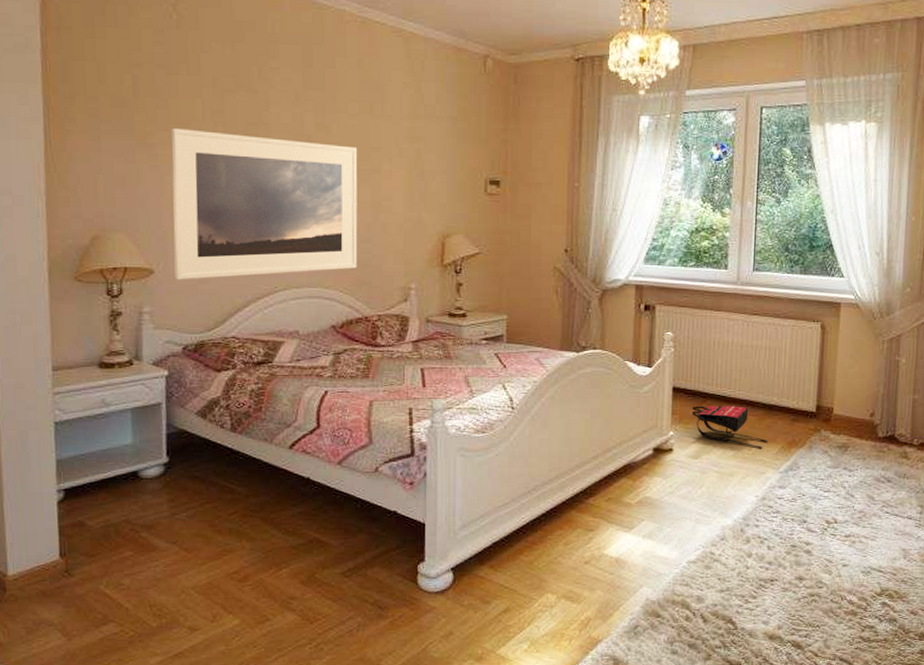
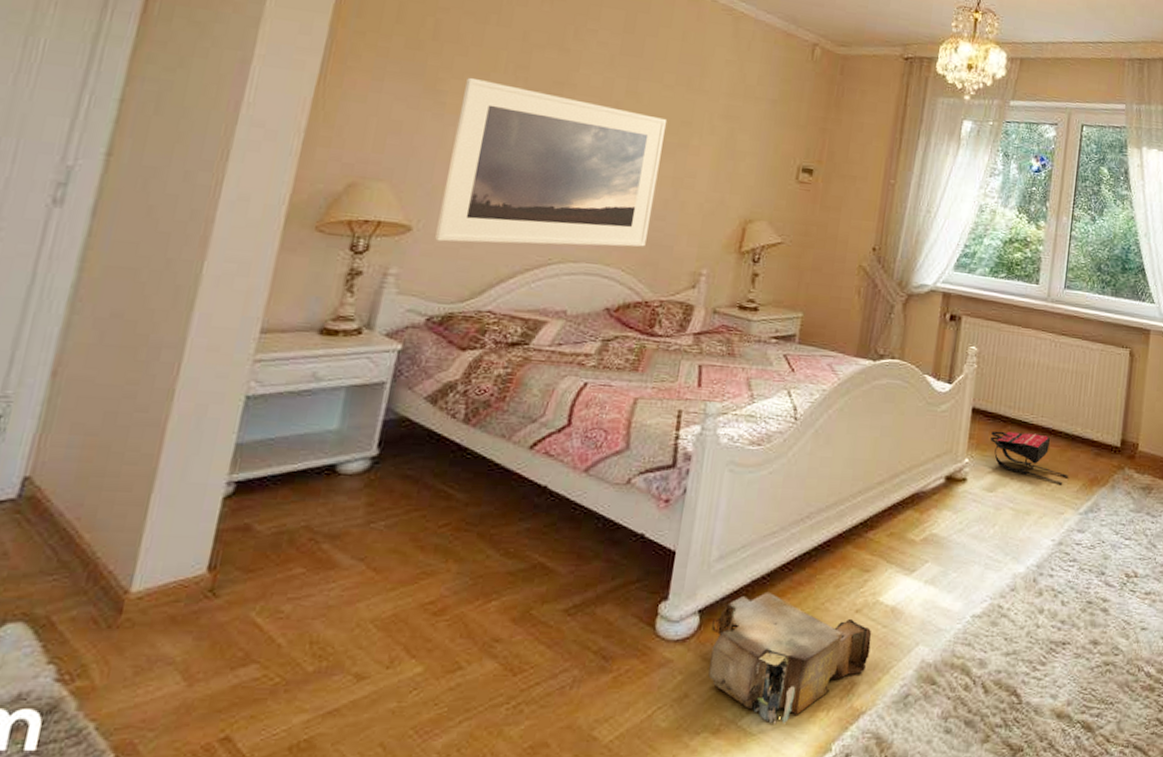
cardboard box: none [464,551,601,652] -> present [708,591,872,724]

